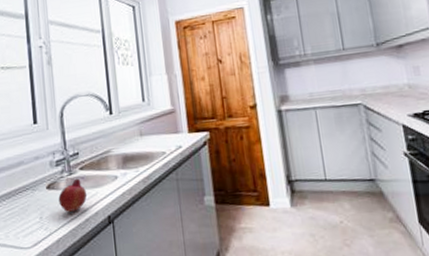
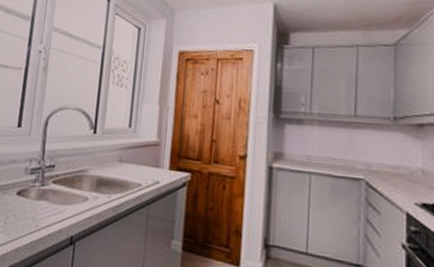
fruit: present [58,178,87,213] -> none [25,191,55,224]

